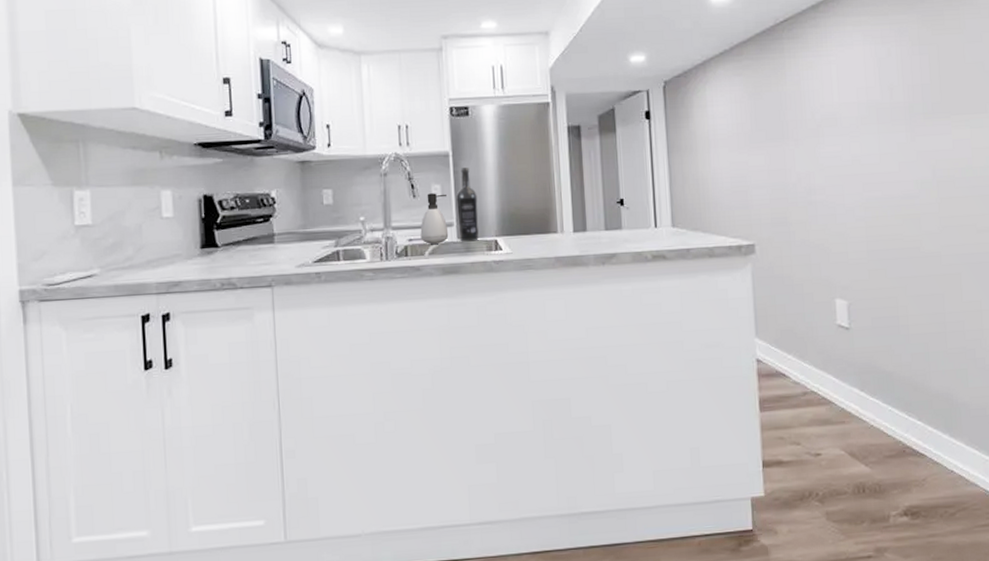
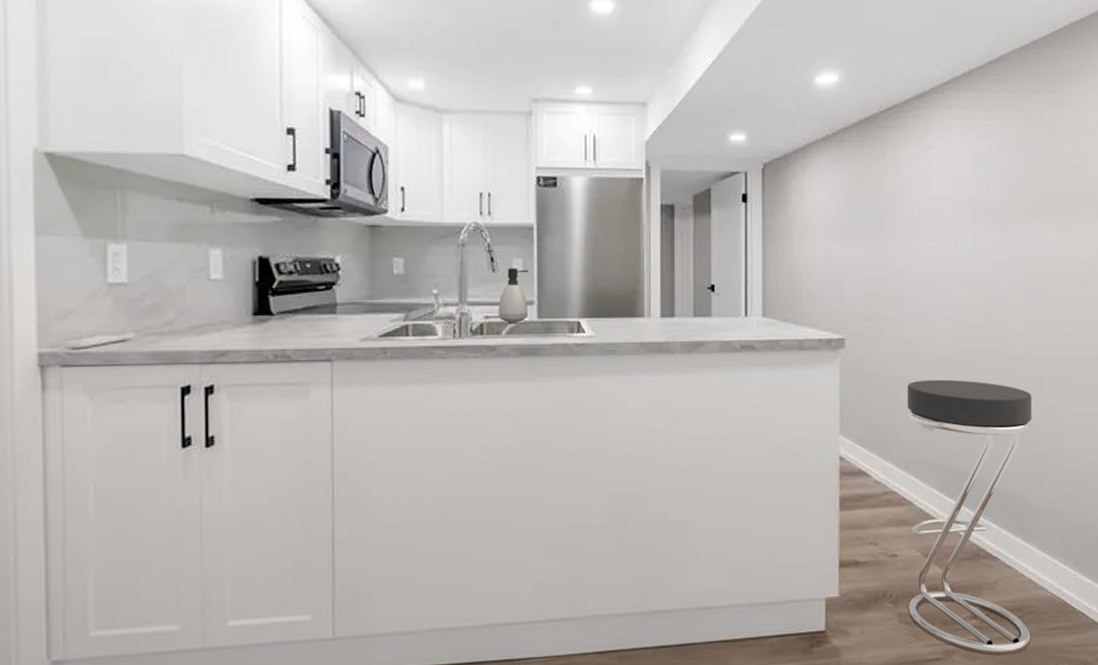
wine bottle: present [456,167,479,241] -> none [539,243,562,321]
bar stool: none [820,279,966,553] -> present [907,379,1032,656]

